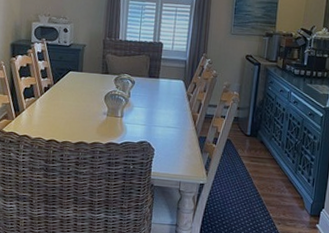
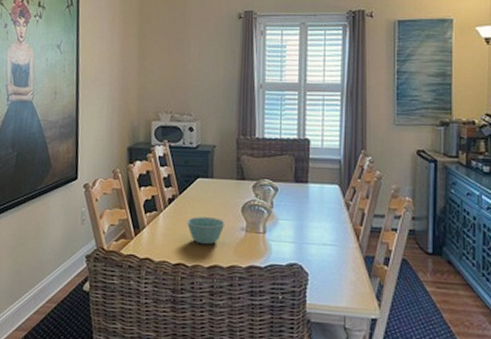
bowl: none [59,103,91,126] -> present [187,217,226,245]

